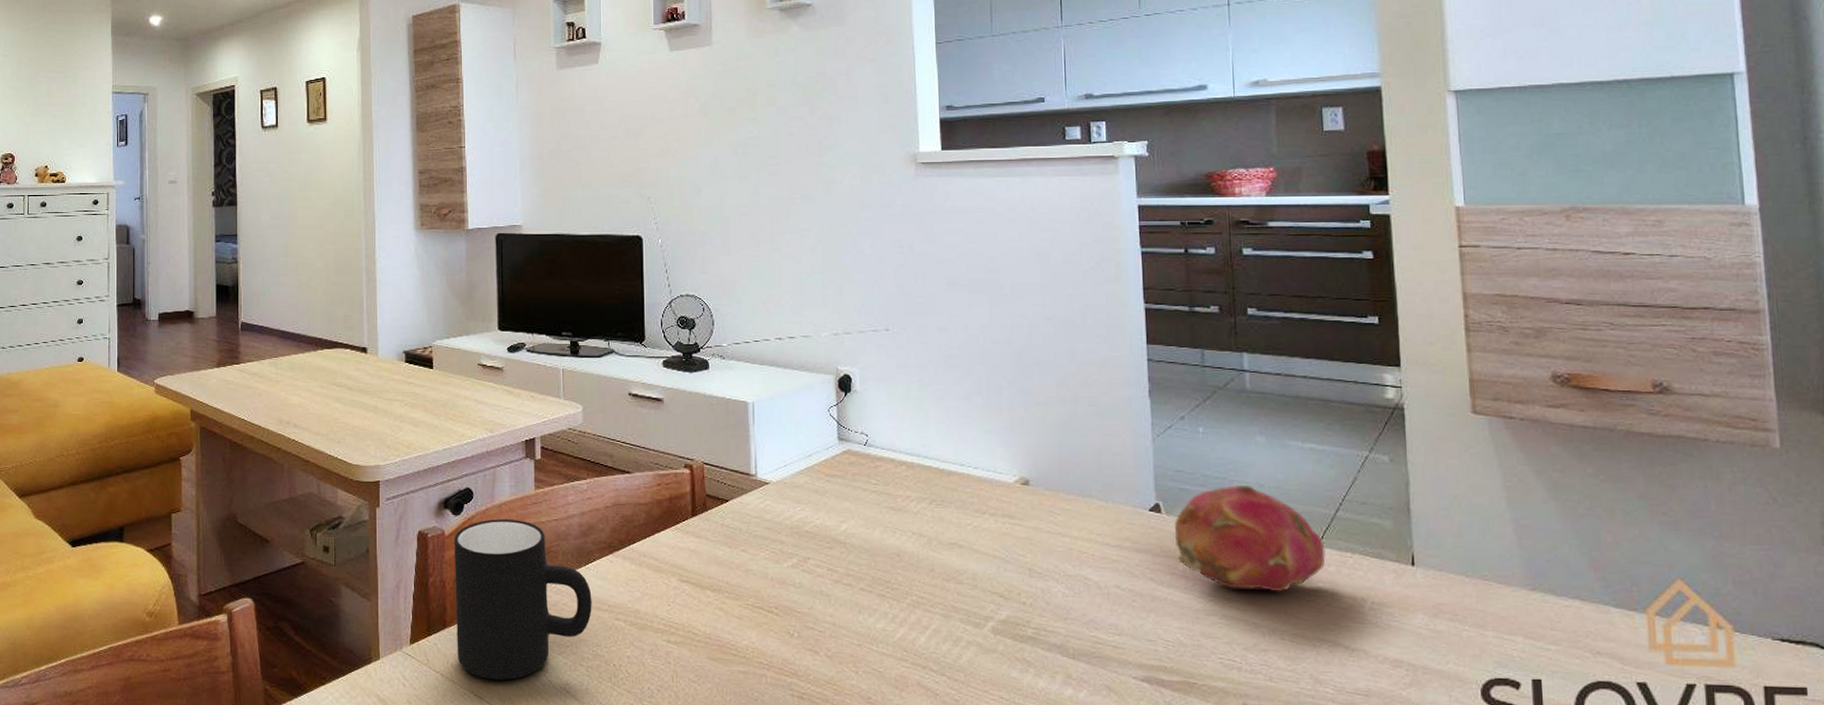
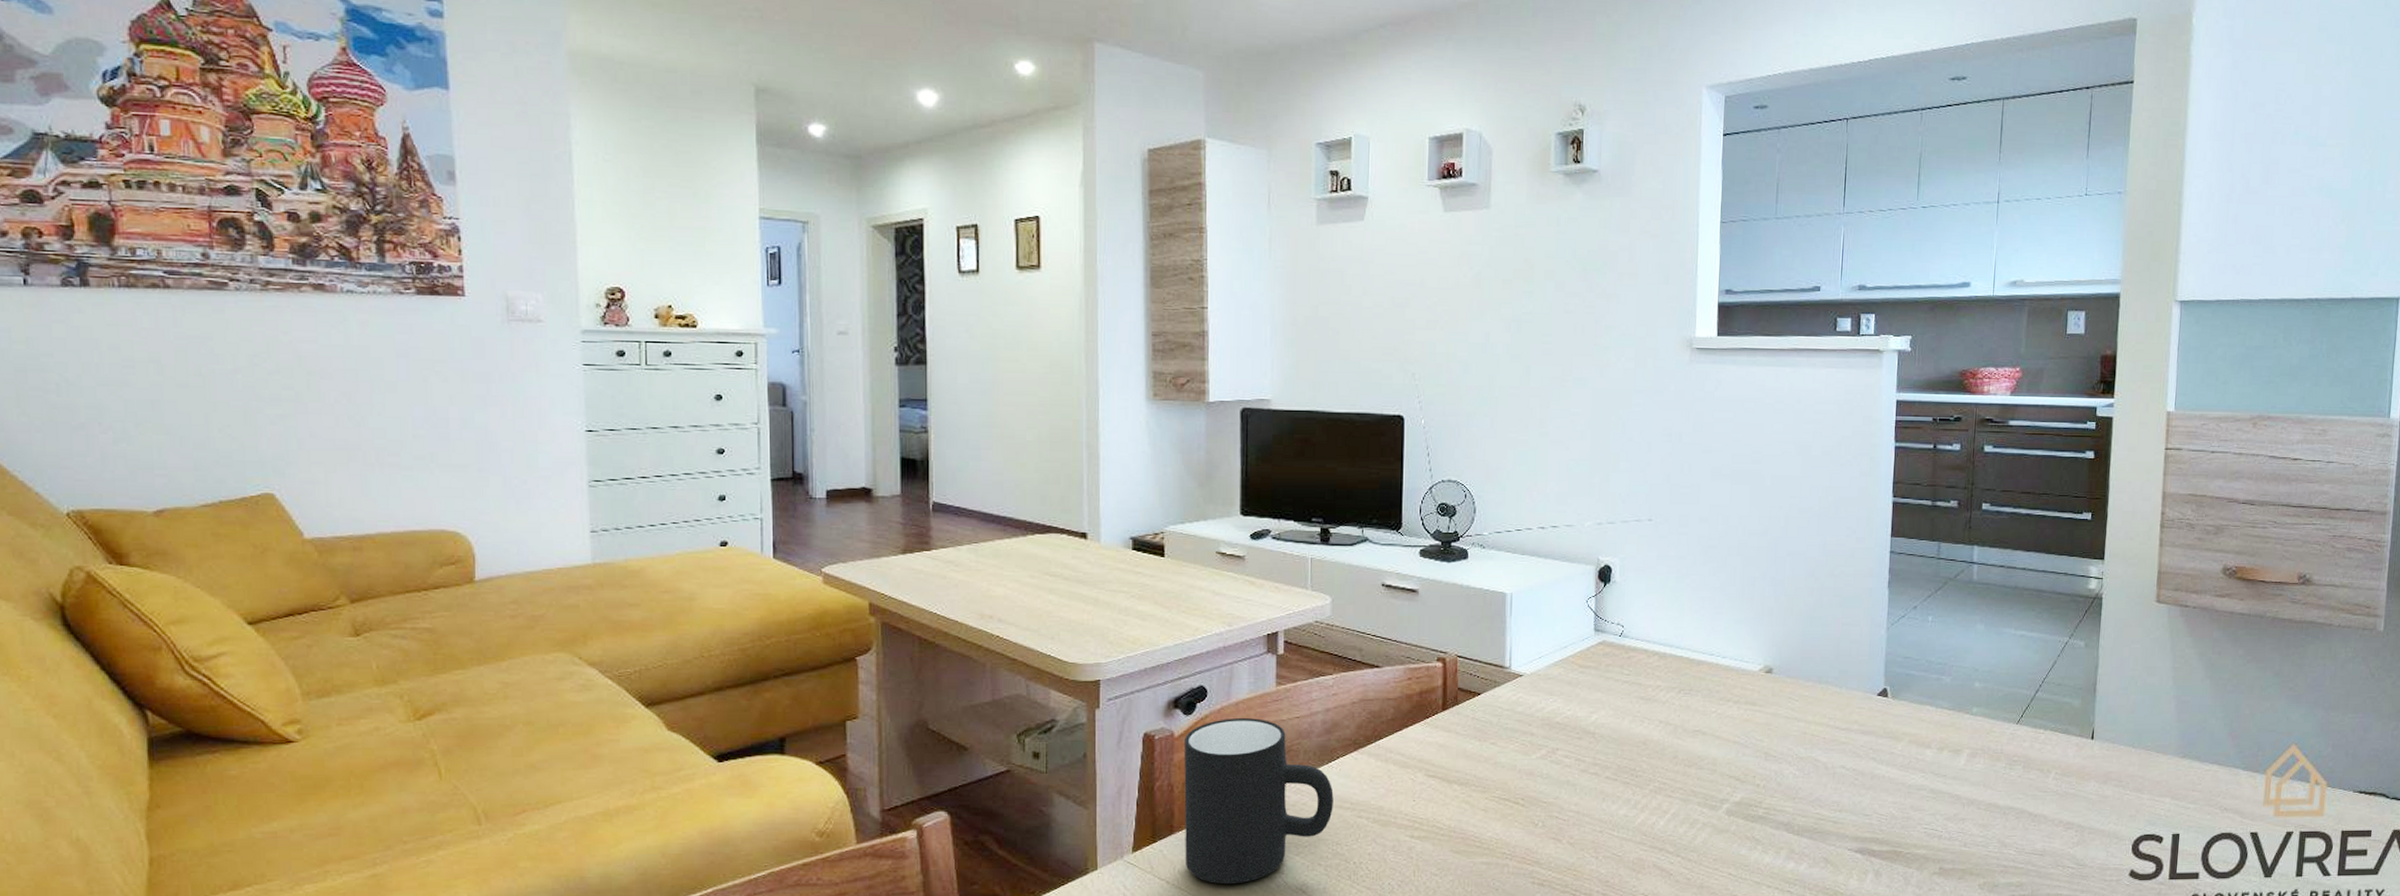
fruit: present [1174,484,1326,591] -> none [1896,669,2023,766]

